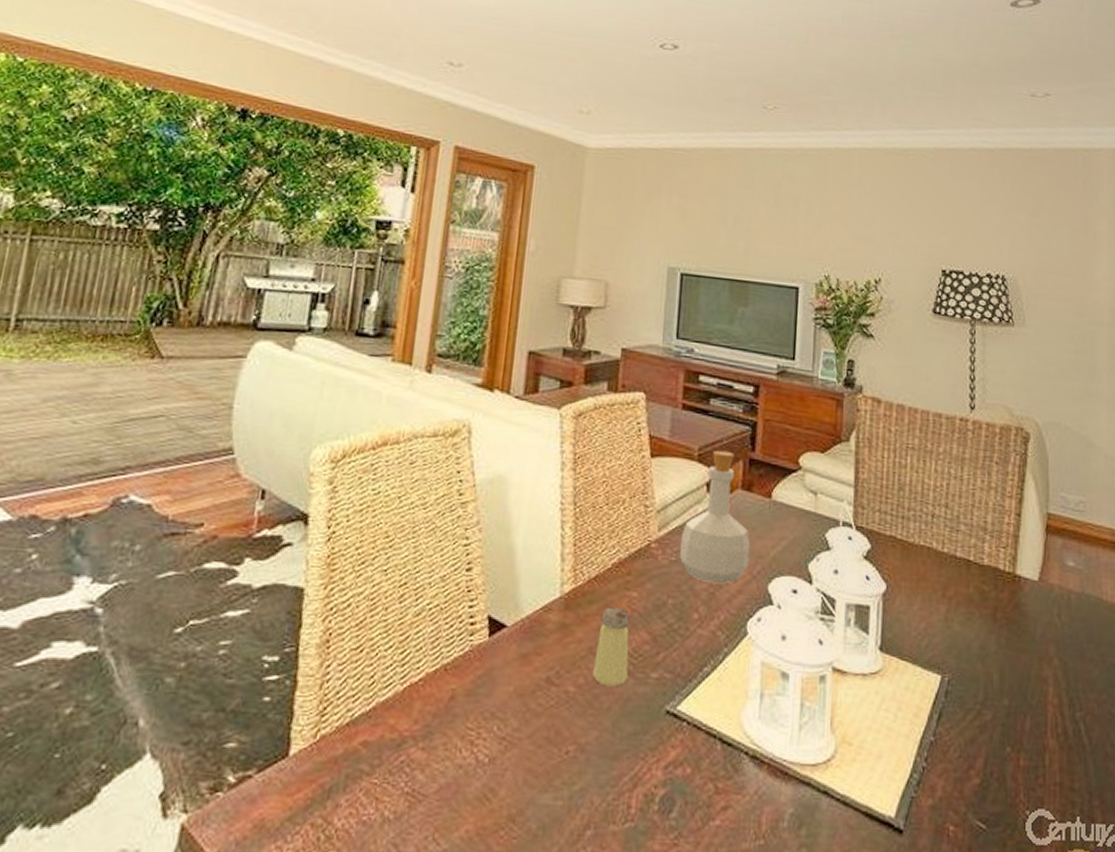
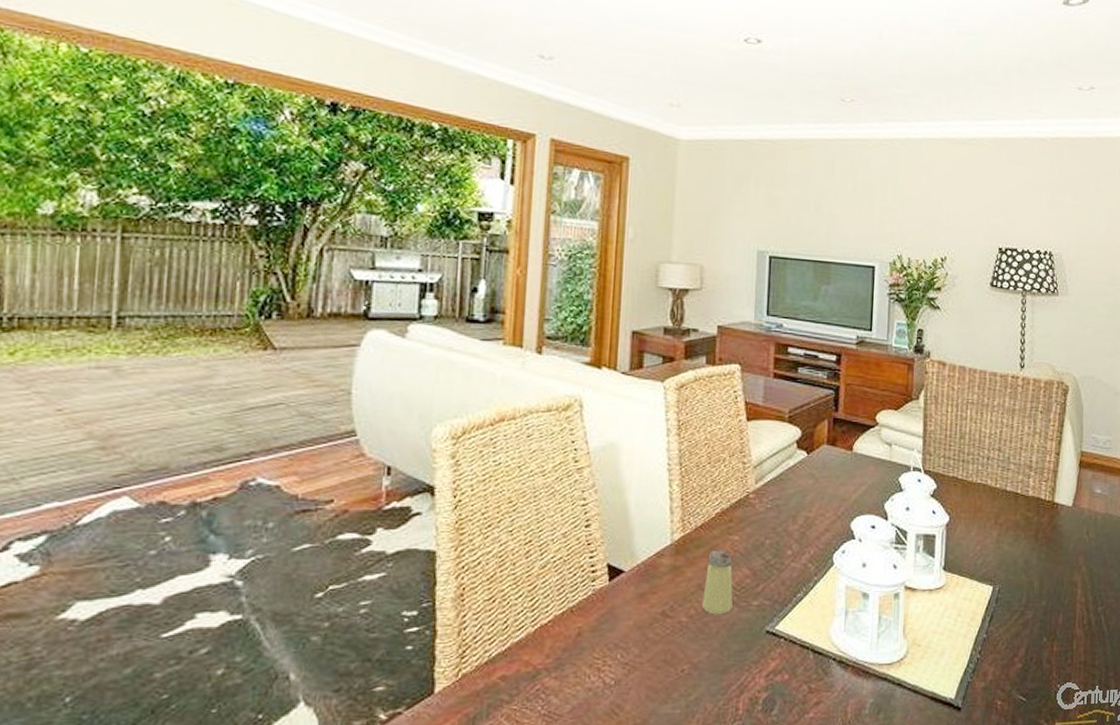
bottle: present [679,450,750,584] -> none [774,412,835,525]

